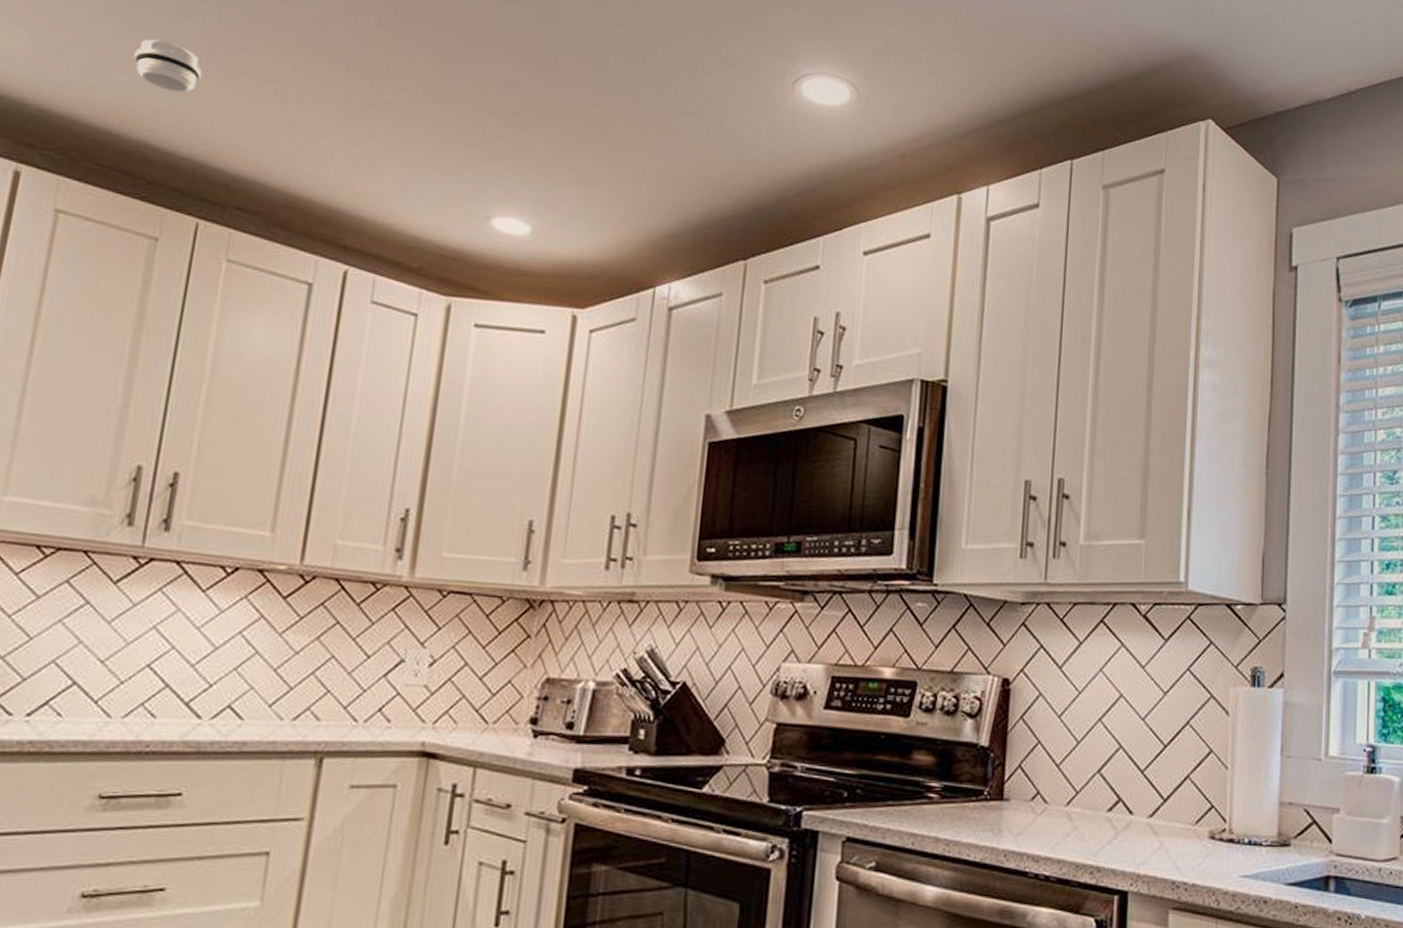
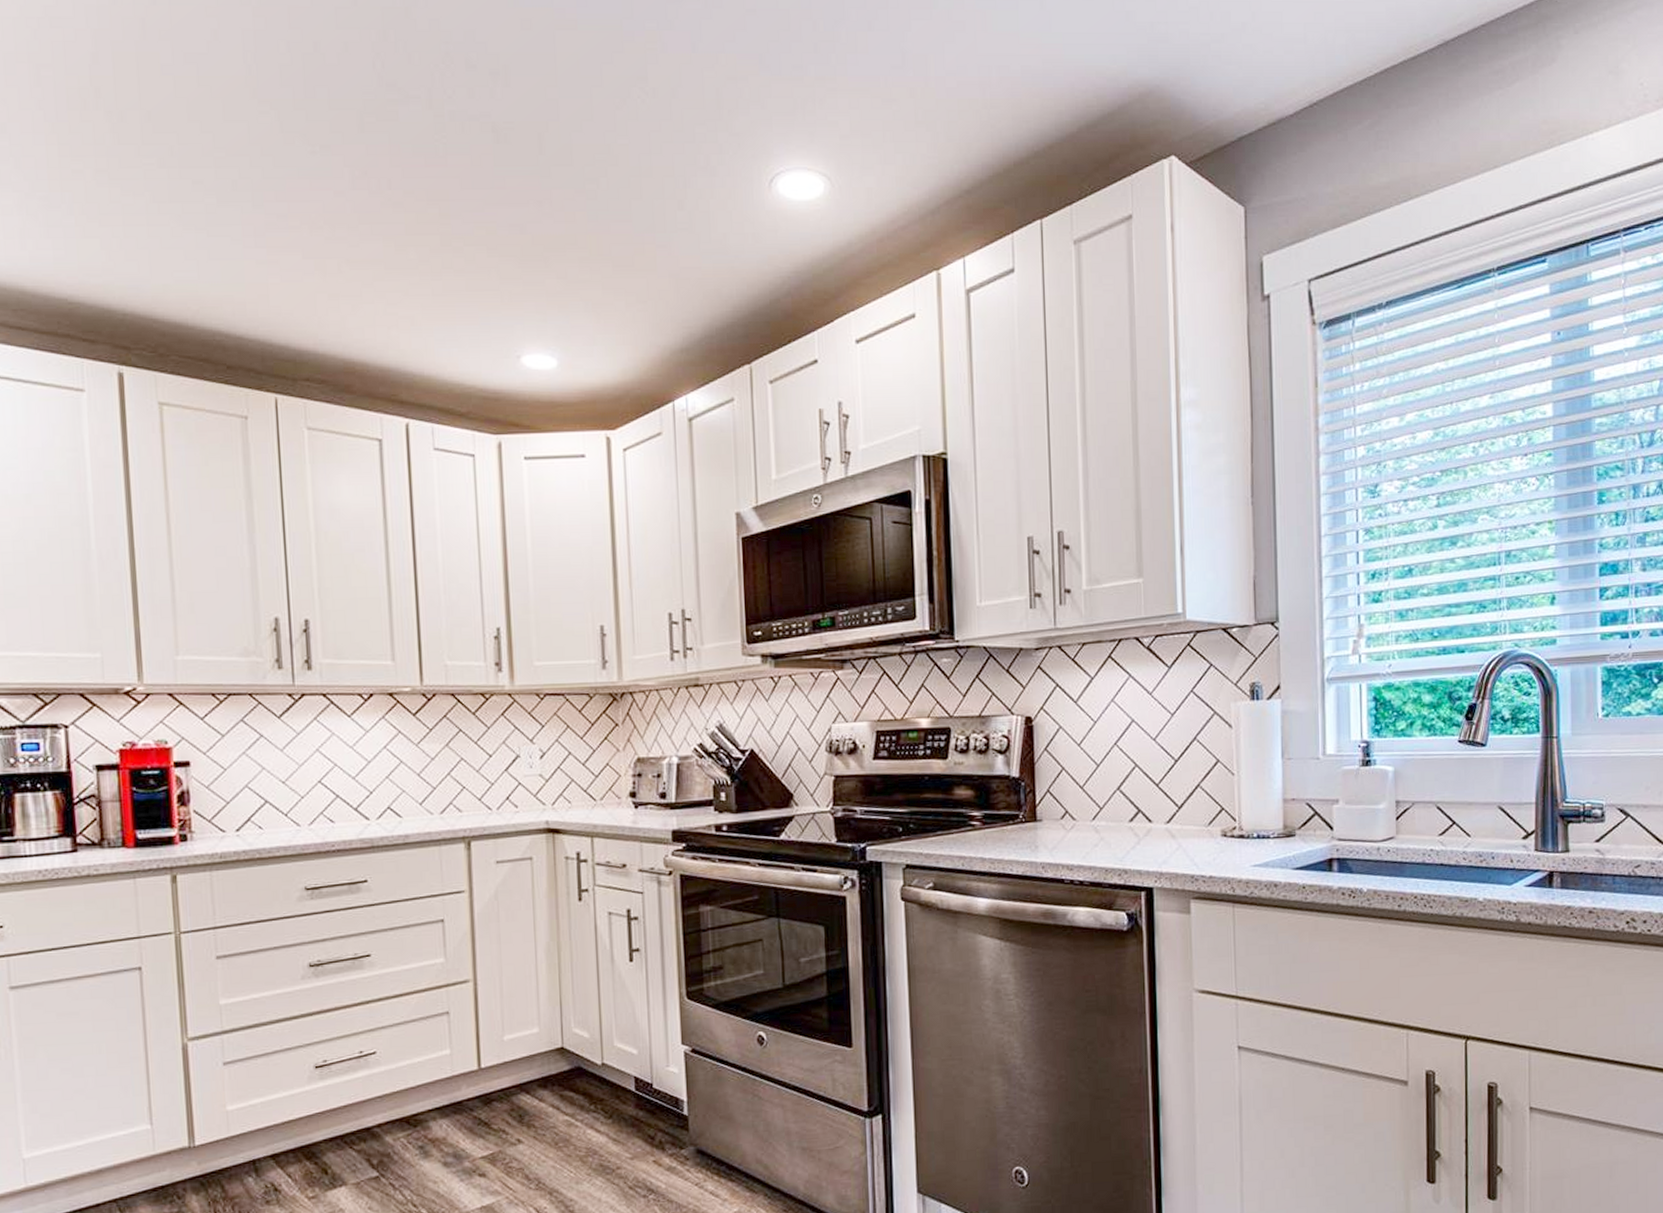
smoke detector: present [133,39,202,93] -> none [190,232,250,279]

